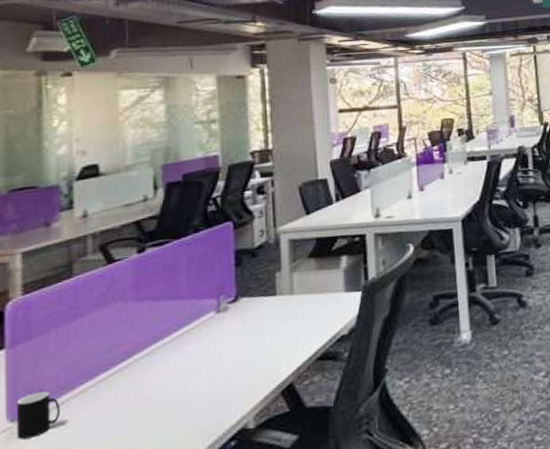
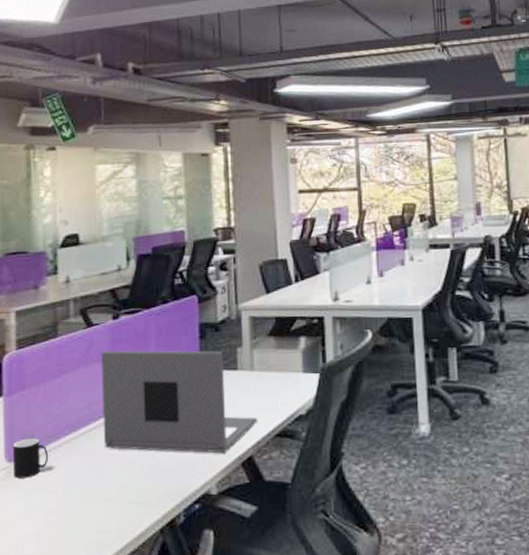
laptop: none [124,277,299,394] -> present [101,350,258,454]

